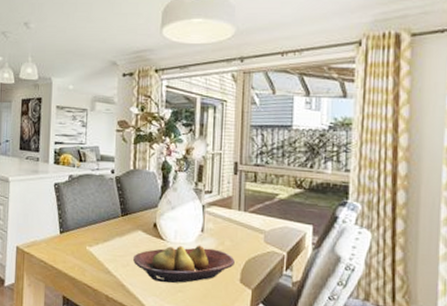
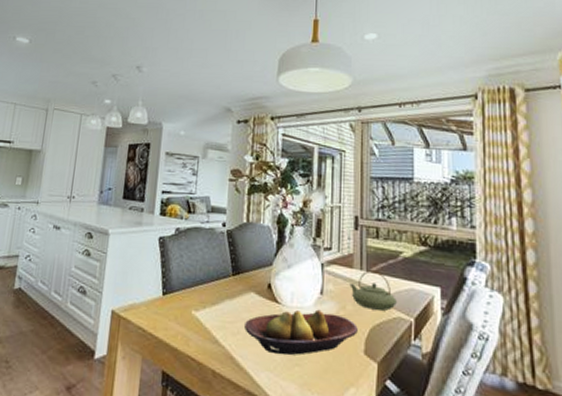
teapot: none [228,211,271,246] -> present [349,270,397,311]

